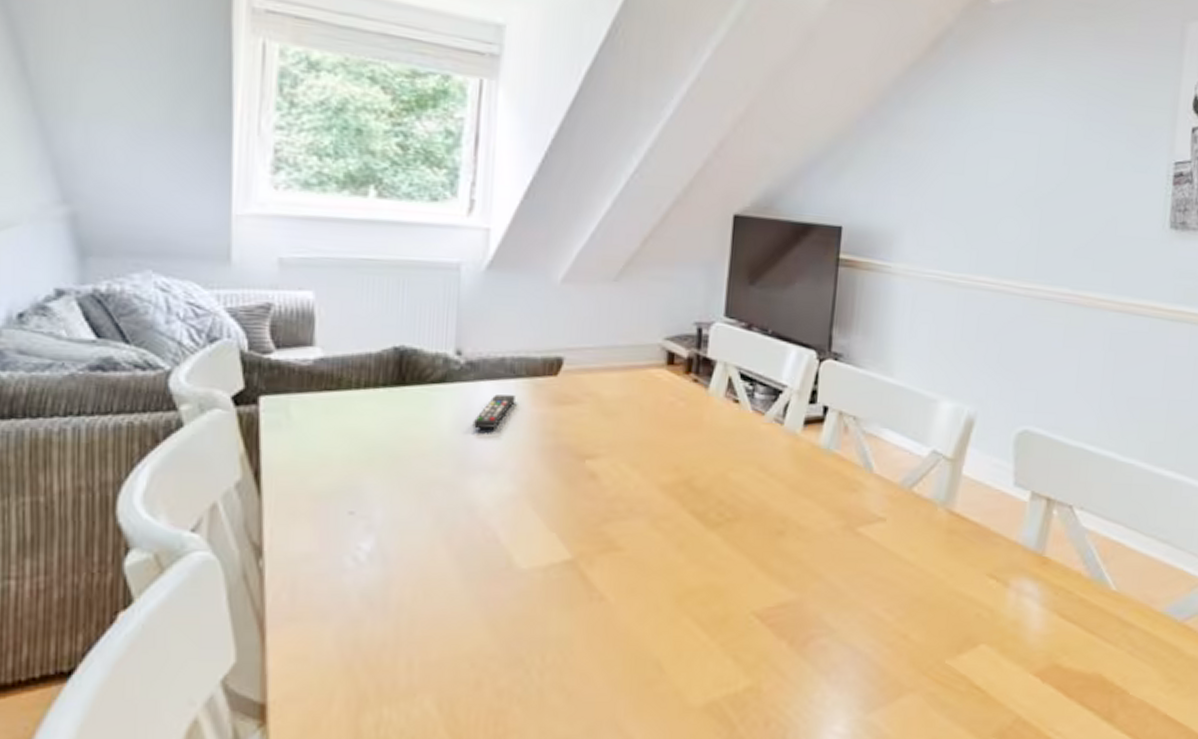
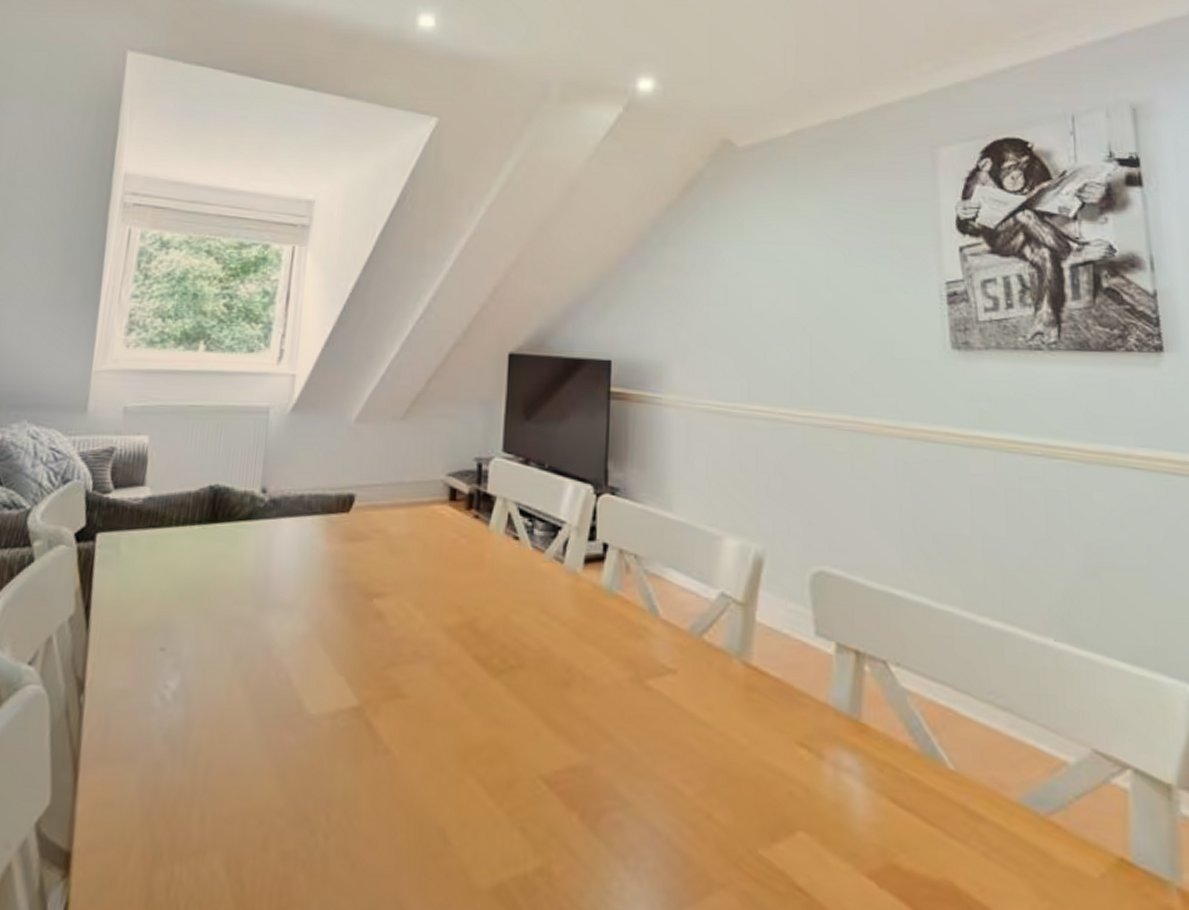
remote control: present [472,394,515,429] -> none [272,531,311,566]

